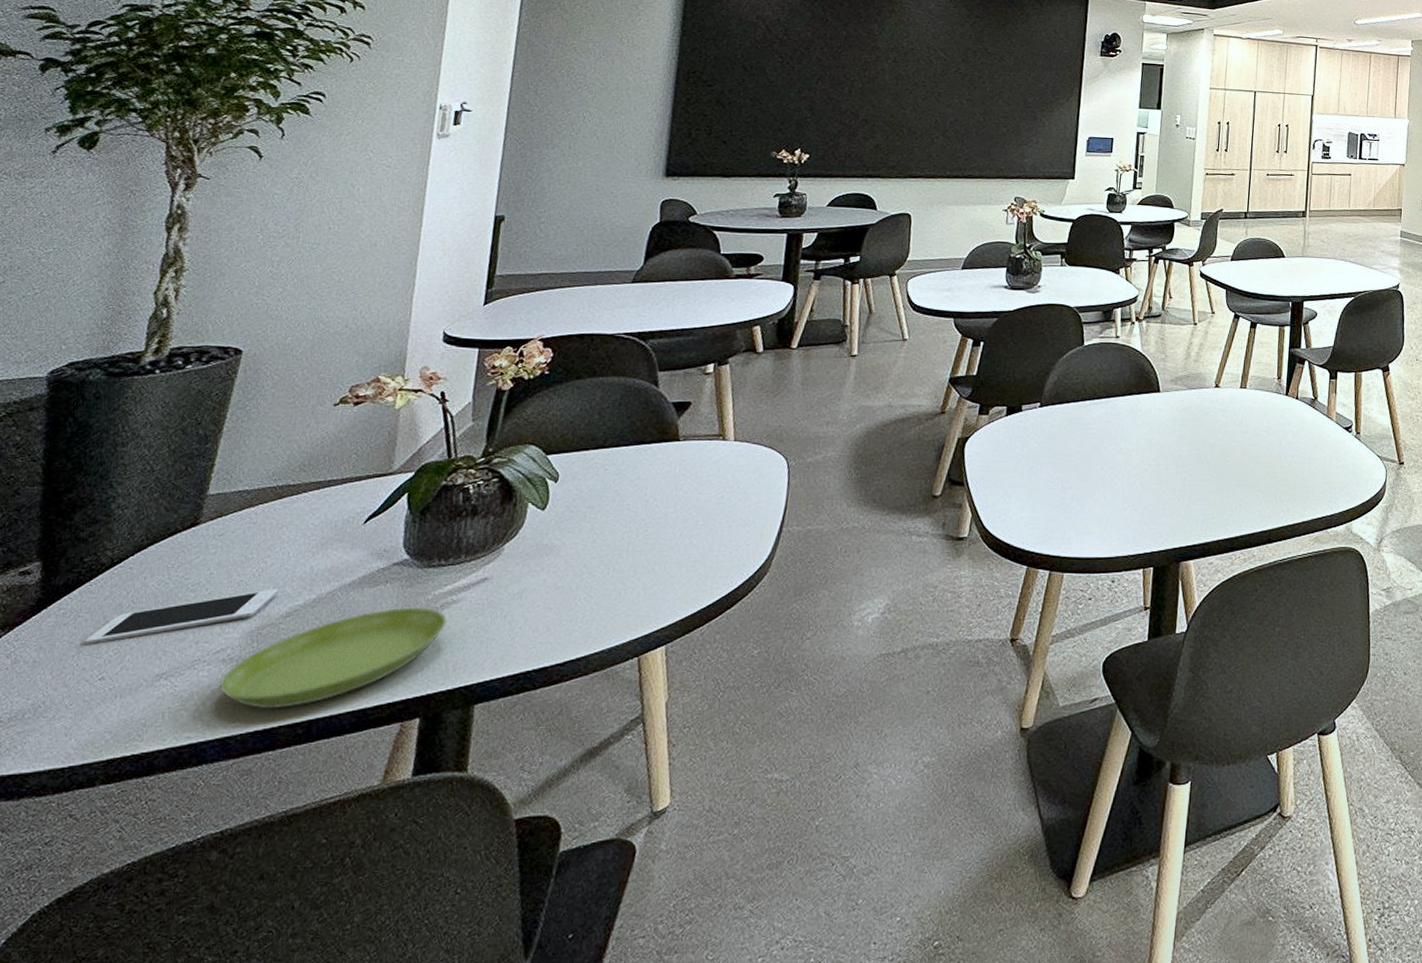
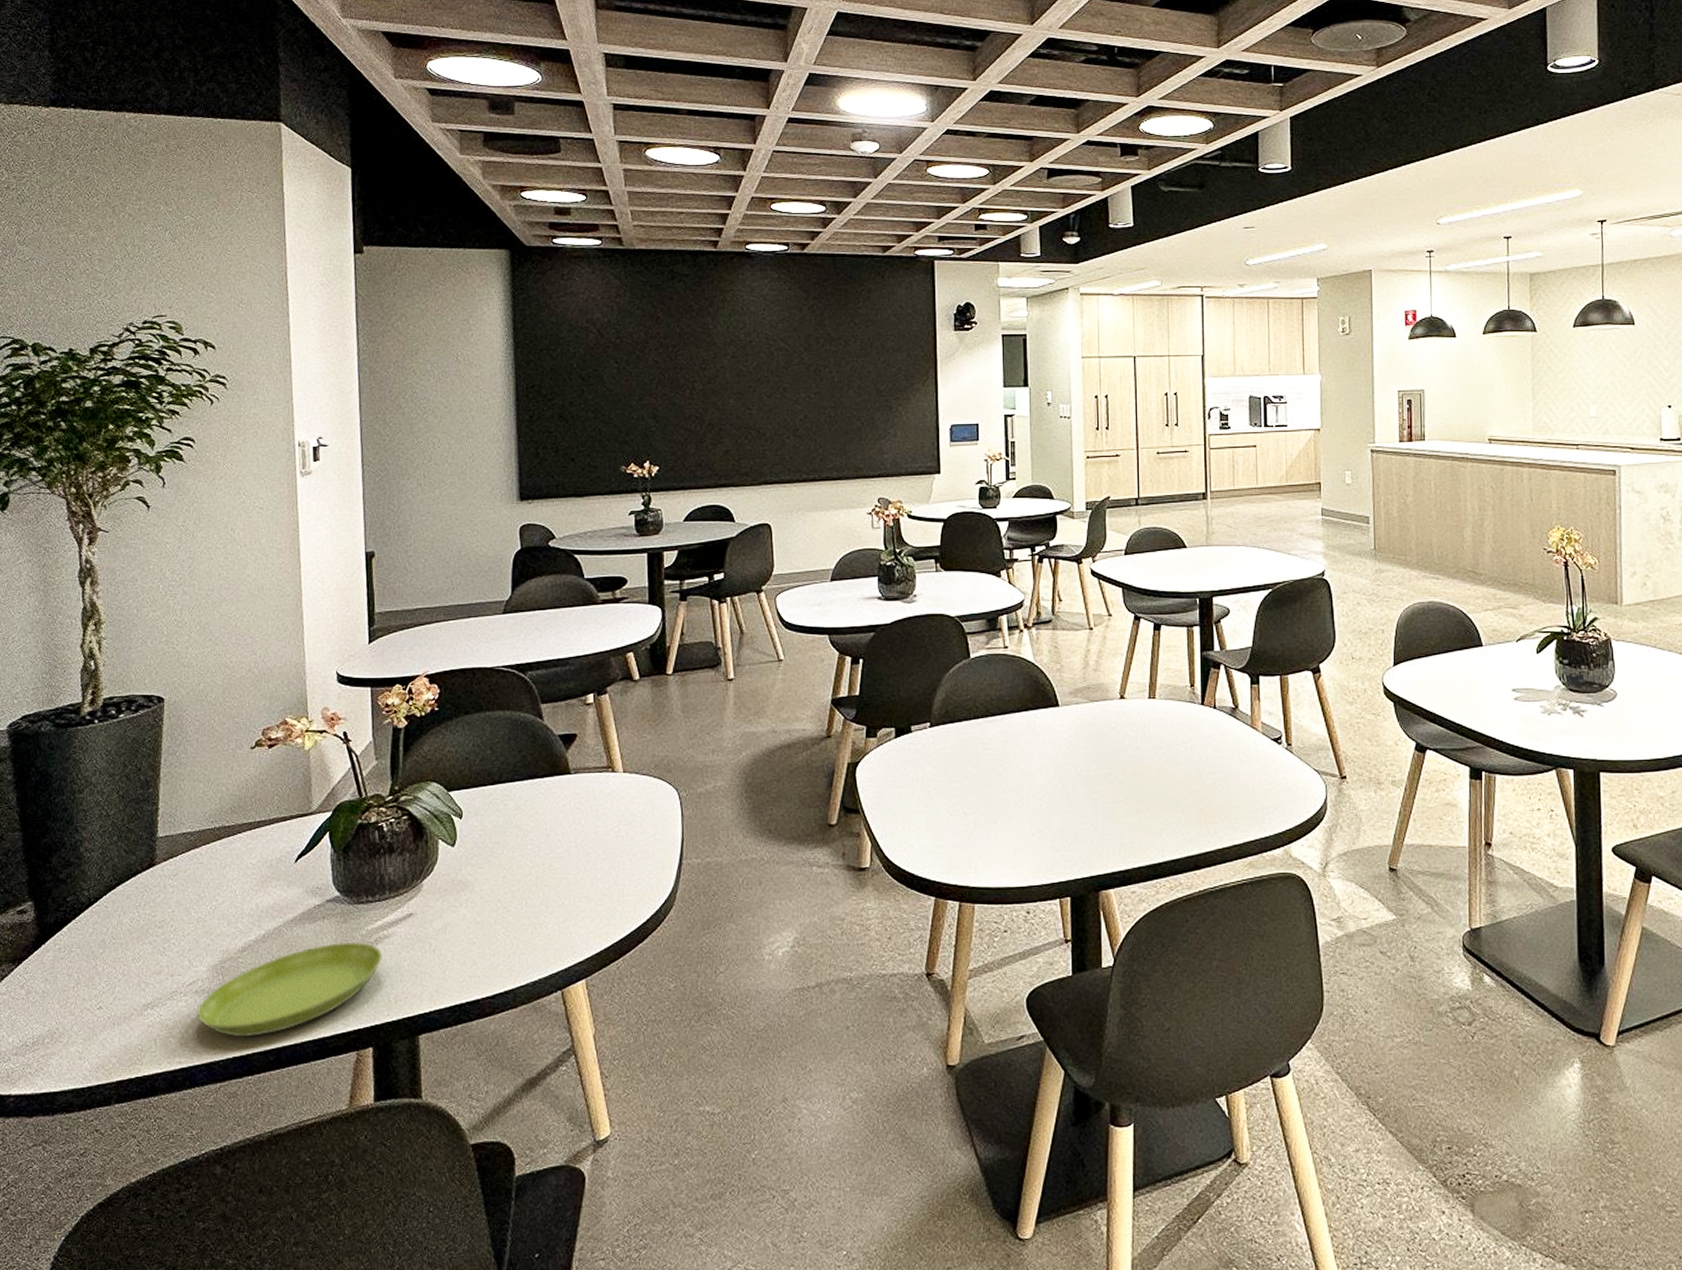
cell phone: present [83,588,279,646] -> none [79,925,232,978]

